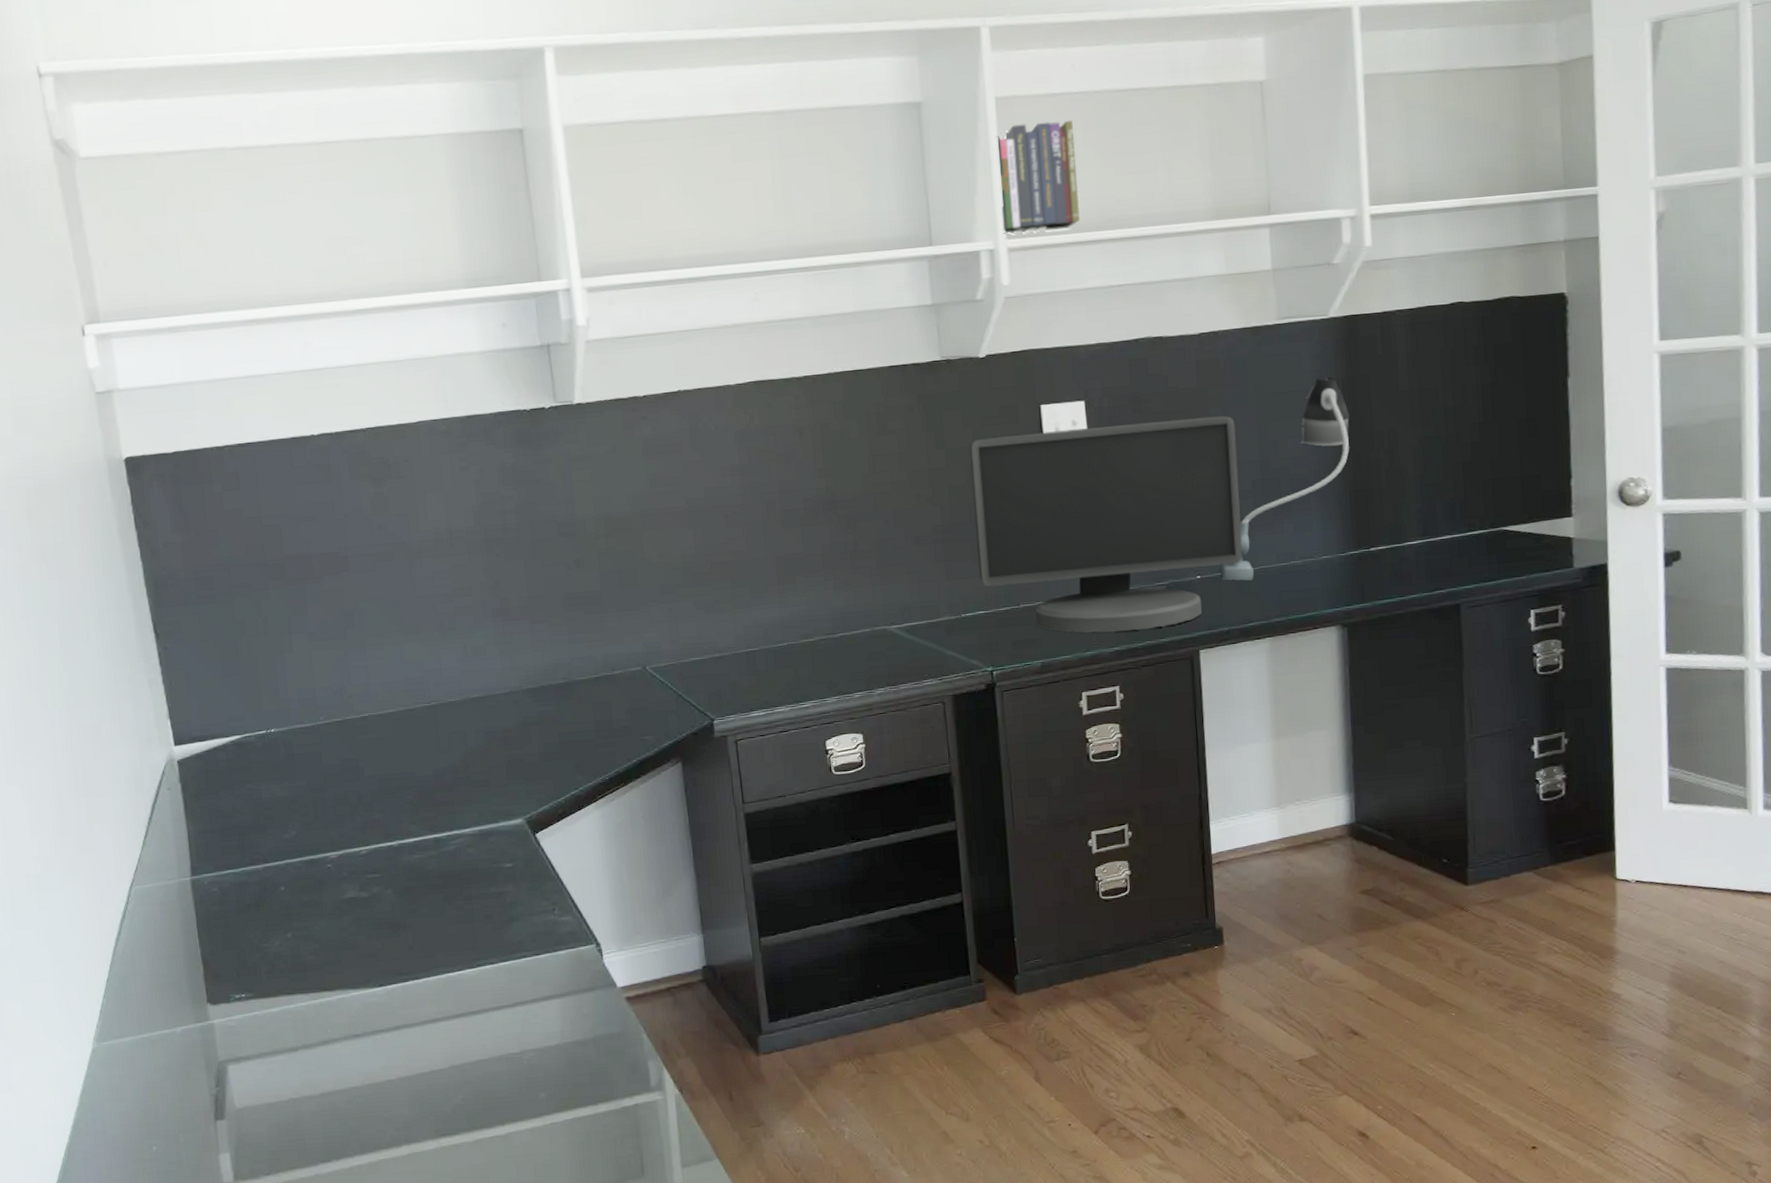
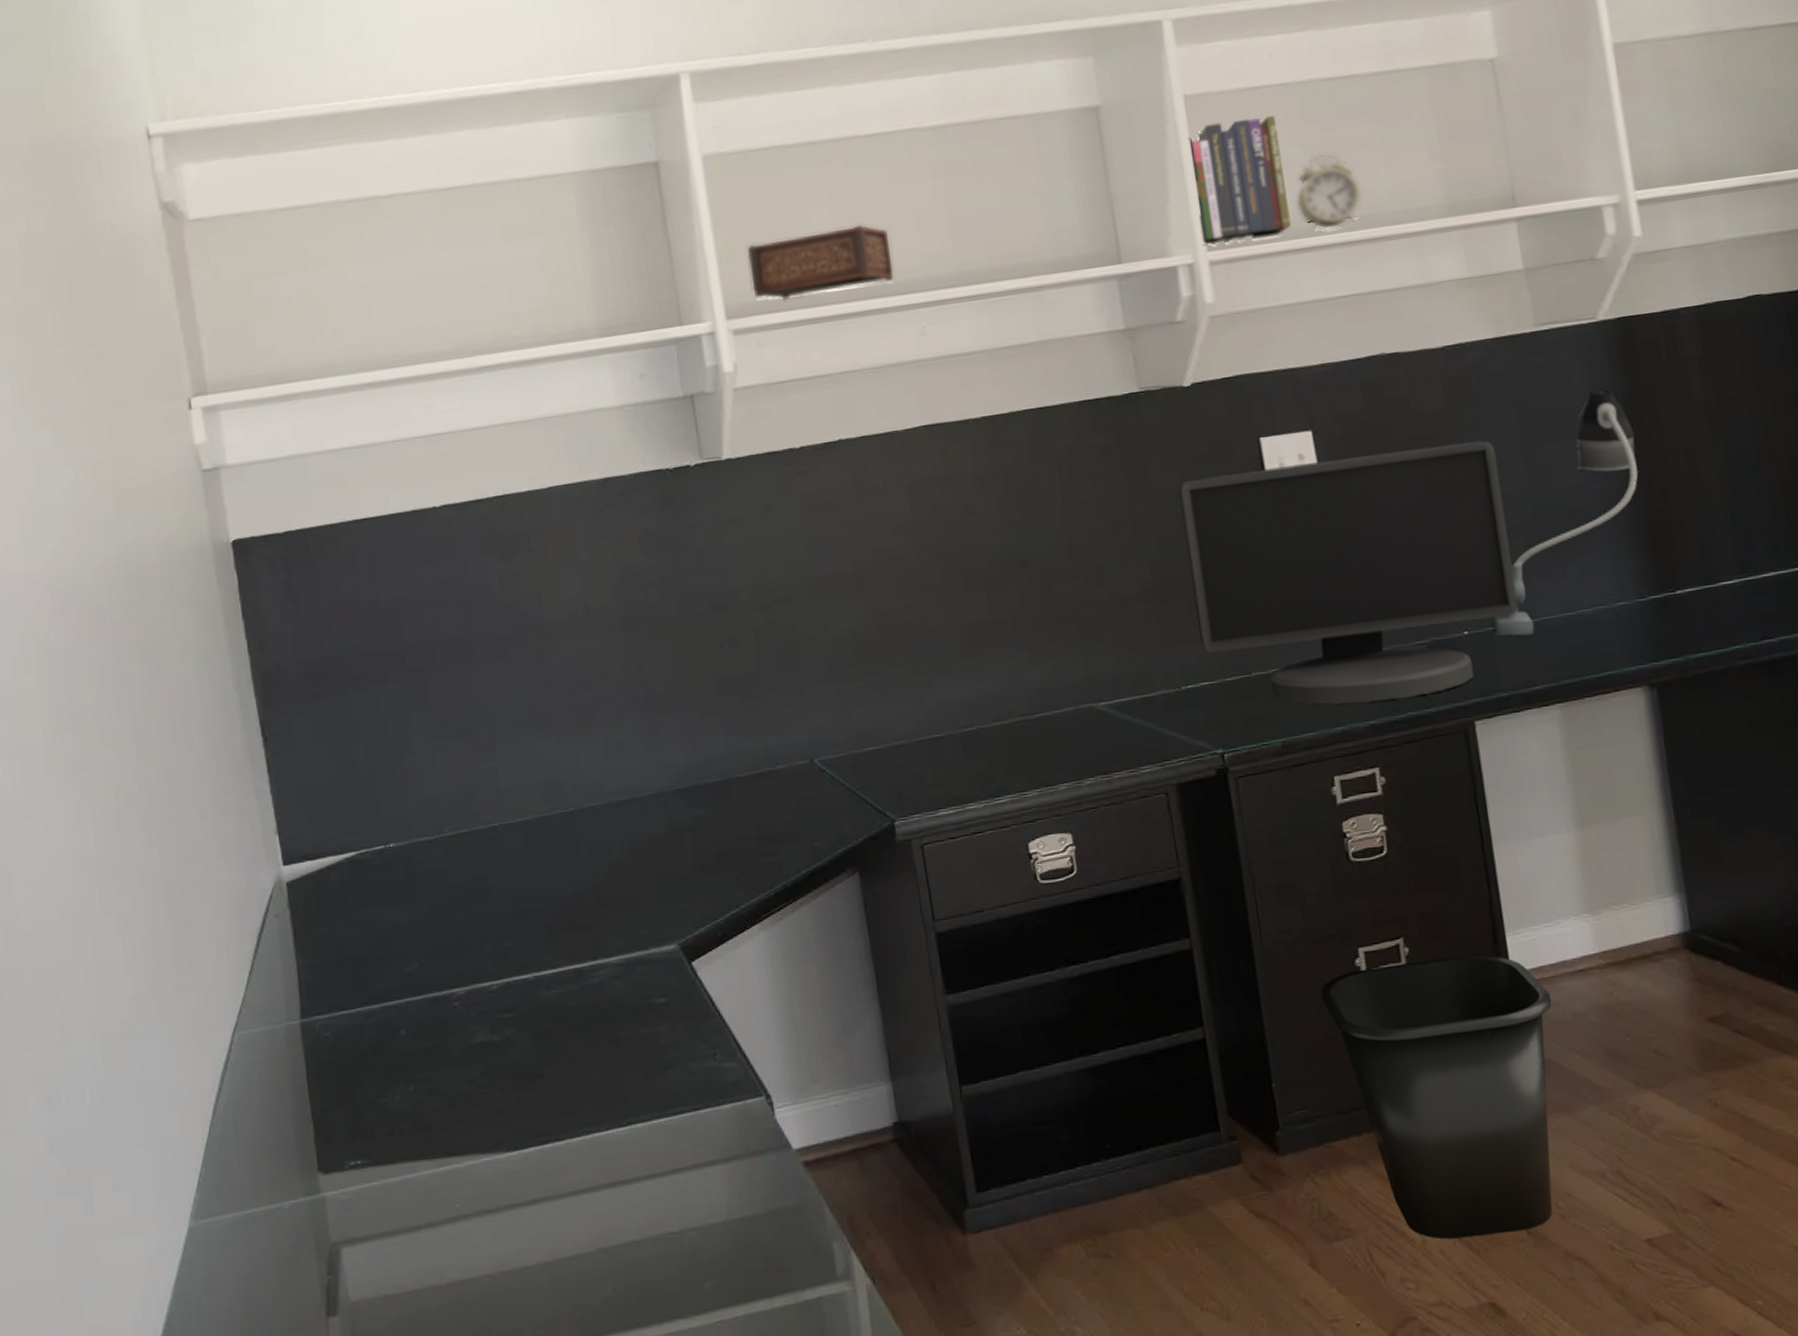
decorative box: none [602,197,733,263] -> present [747,224,894,300]
waste bin: none [1059,838,1242,1060] -> present [1320,955,1553,1240]
alarm clock: none [1087,158,1142,225] -> present [1298,154,1362,229]

